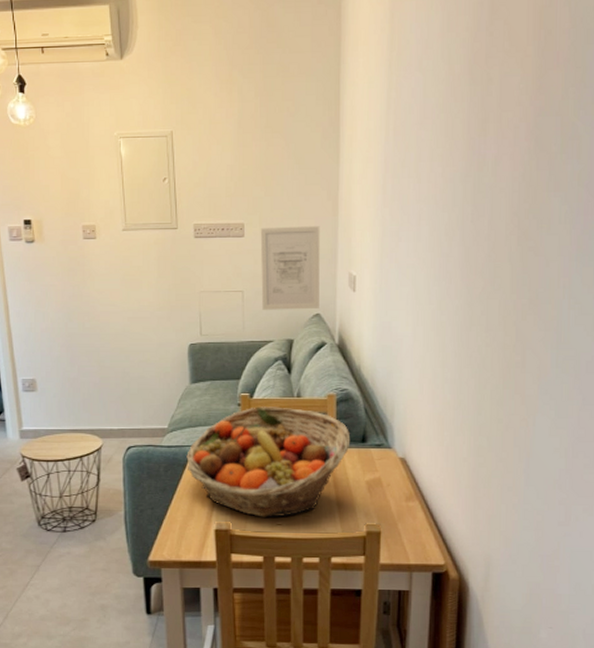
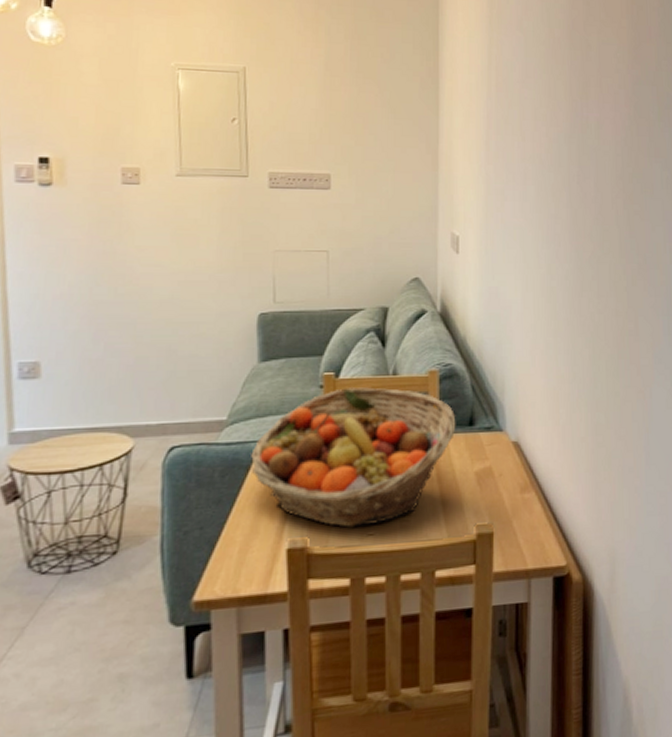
wall art: present [260,226,320,310] -> none [349,179,418,273]

